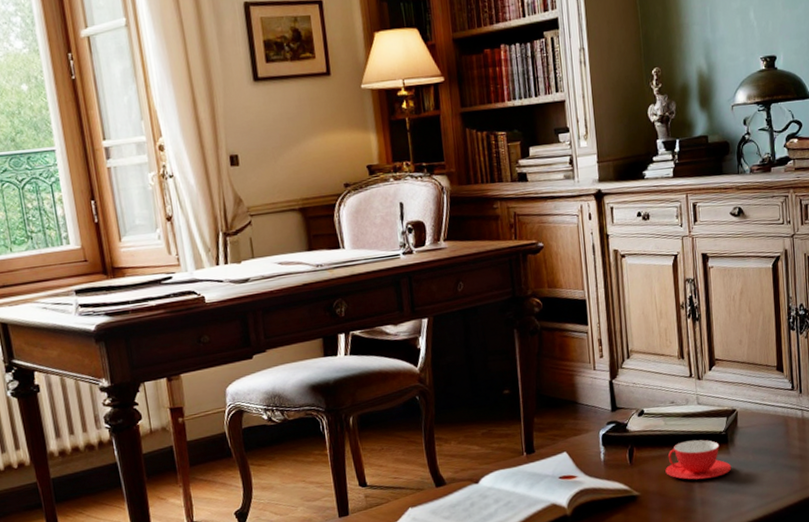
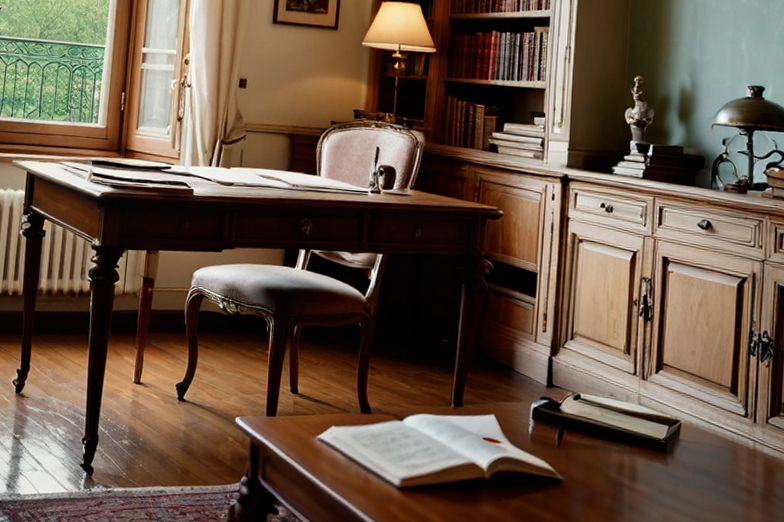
teacup: present [665,439,732,480] -> none [594,438,668,486]

